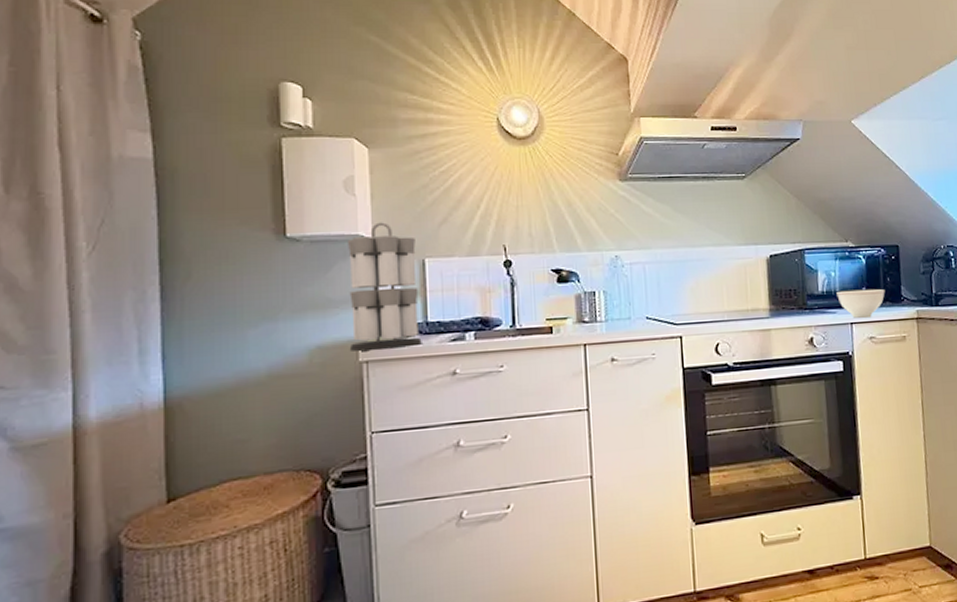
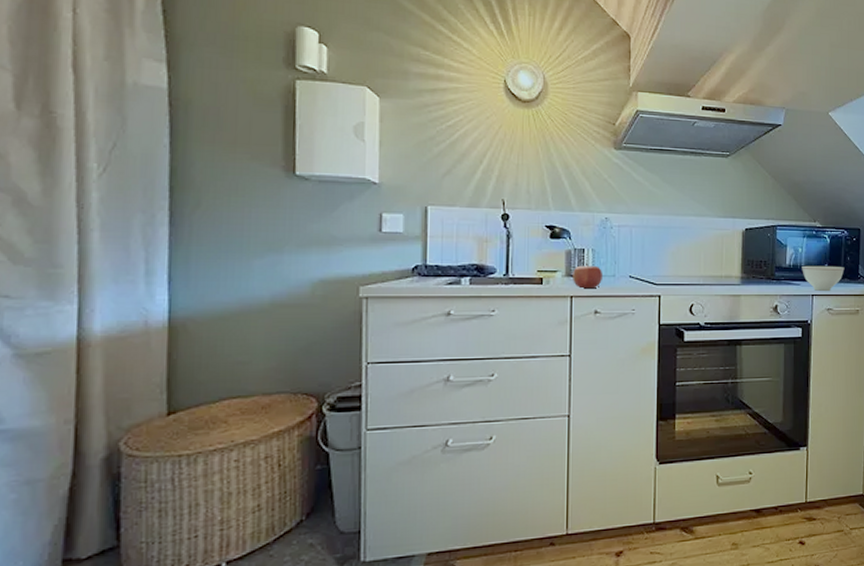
spice rack: present [346,222,422,353] -> none [350,168,420,288]
fruit: none [583,306,618,335] -> present [571,263,604,289]

